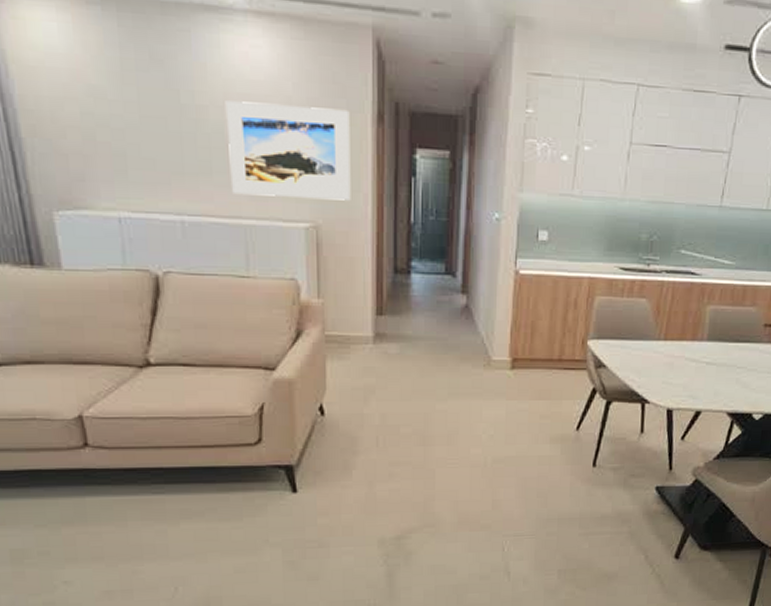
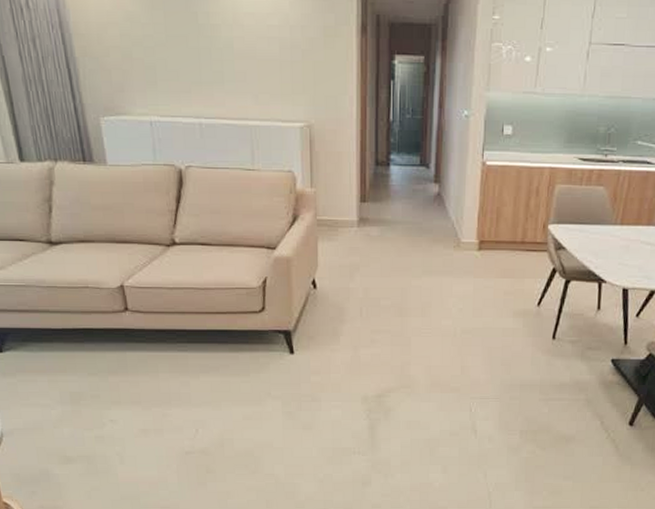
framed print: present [225,100,351,201] -> none [234,19,339,103]

